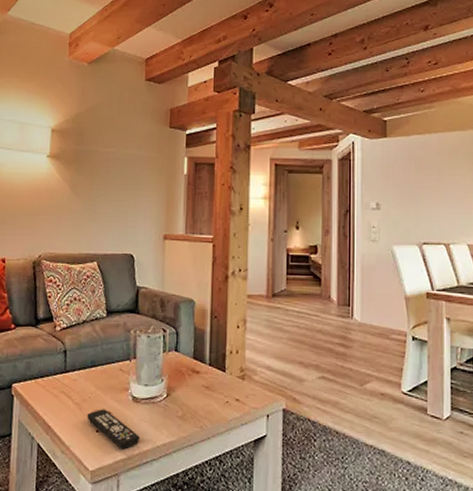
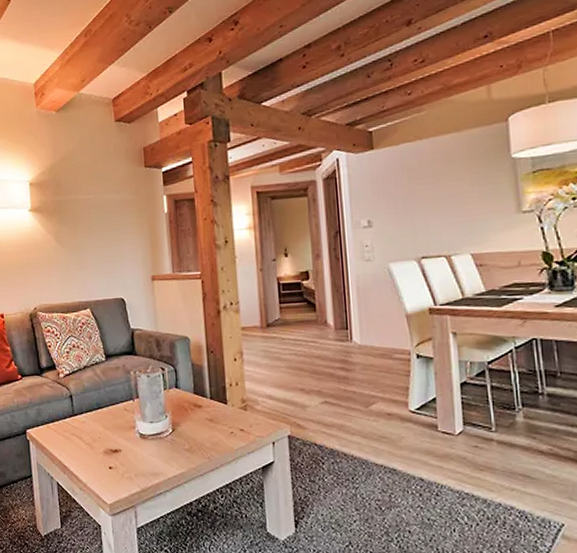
remote control: present [87,409,141,450] -> none [99,447,152,483]

